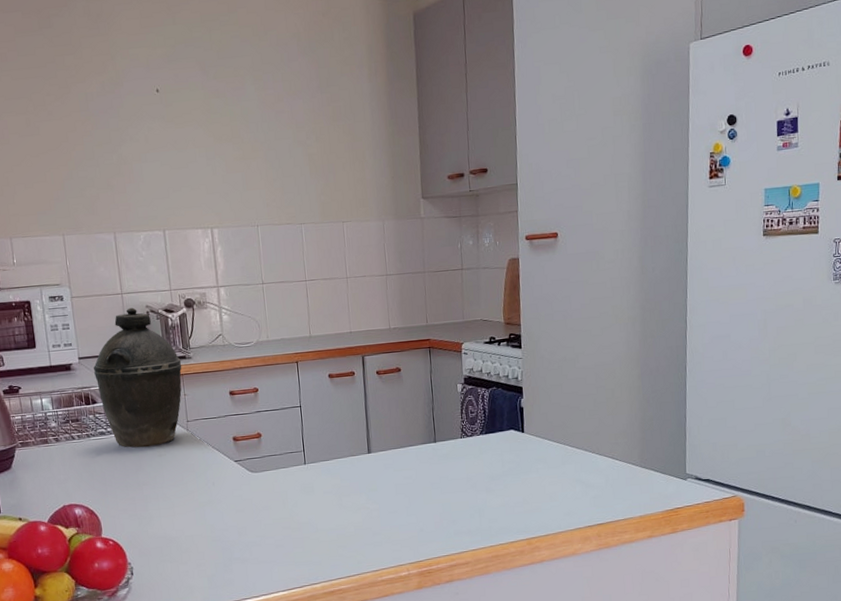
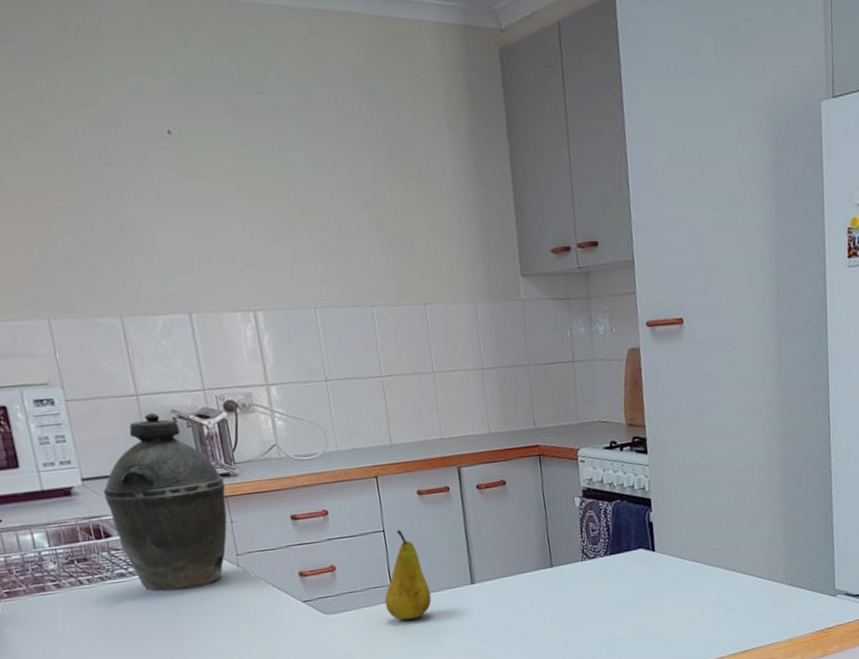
fruit: none [298,406,335,481] -> present [384,530,432,620]

